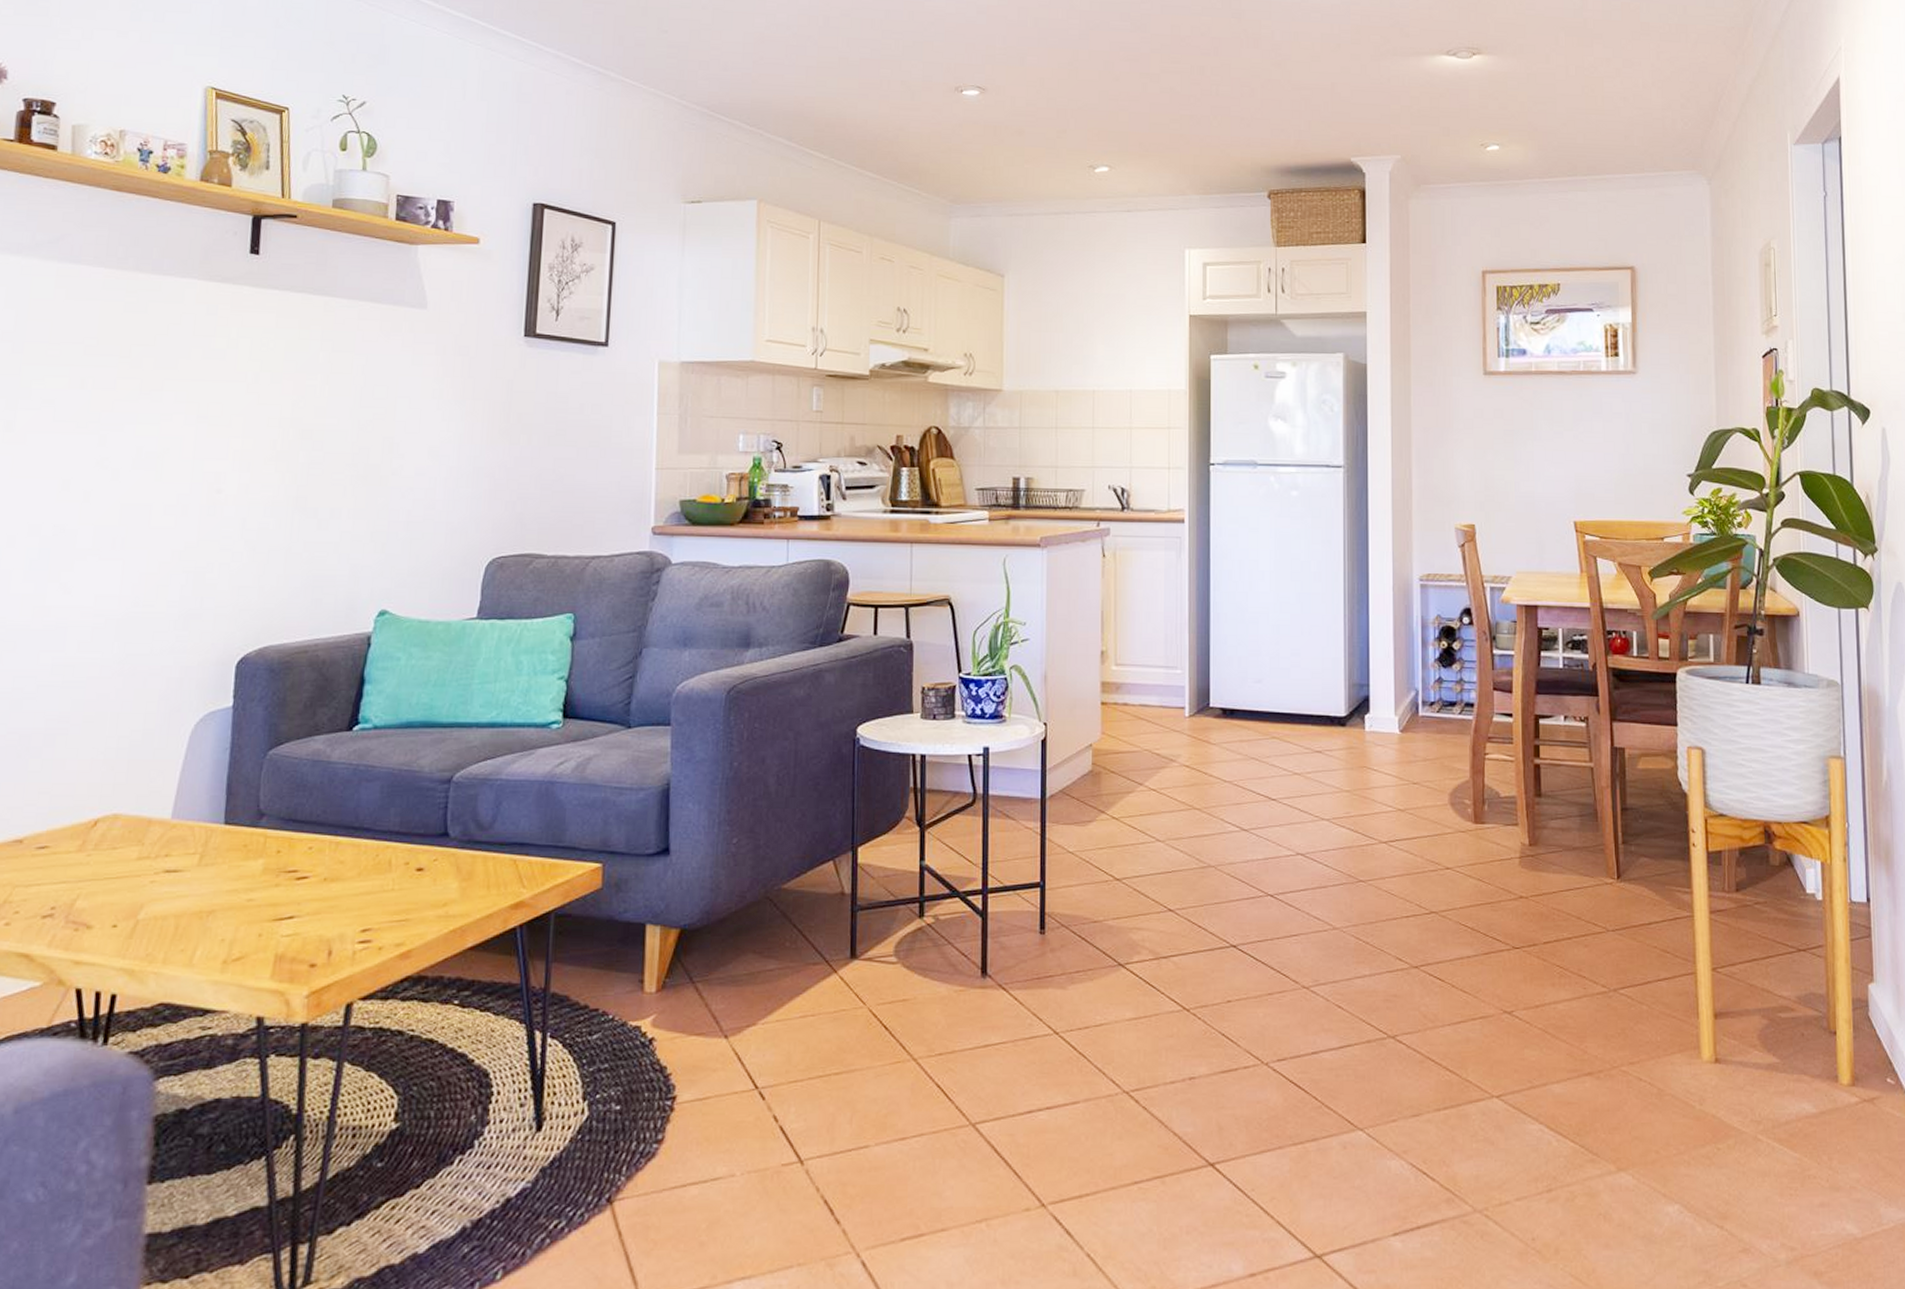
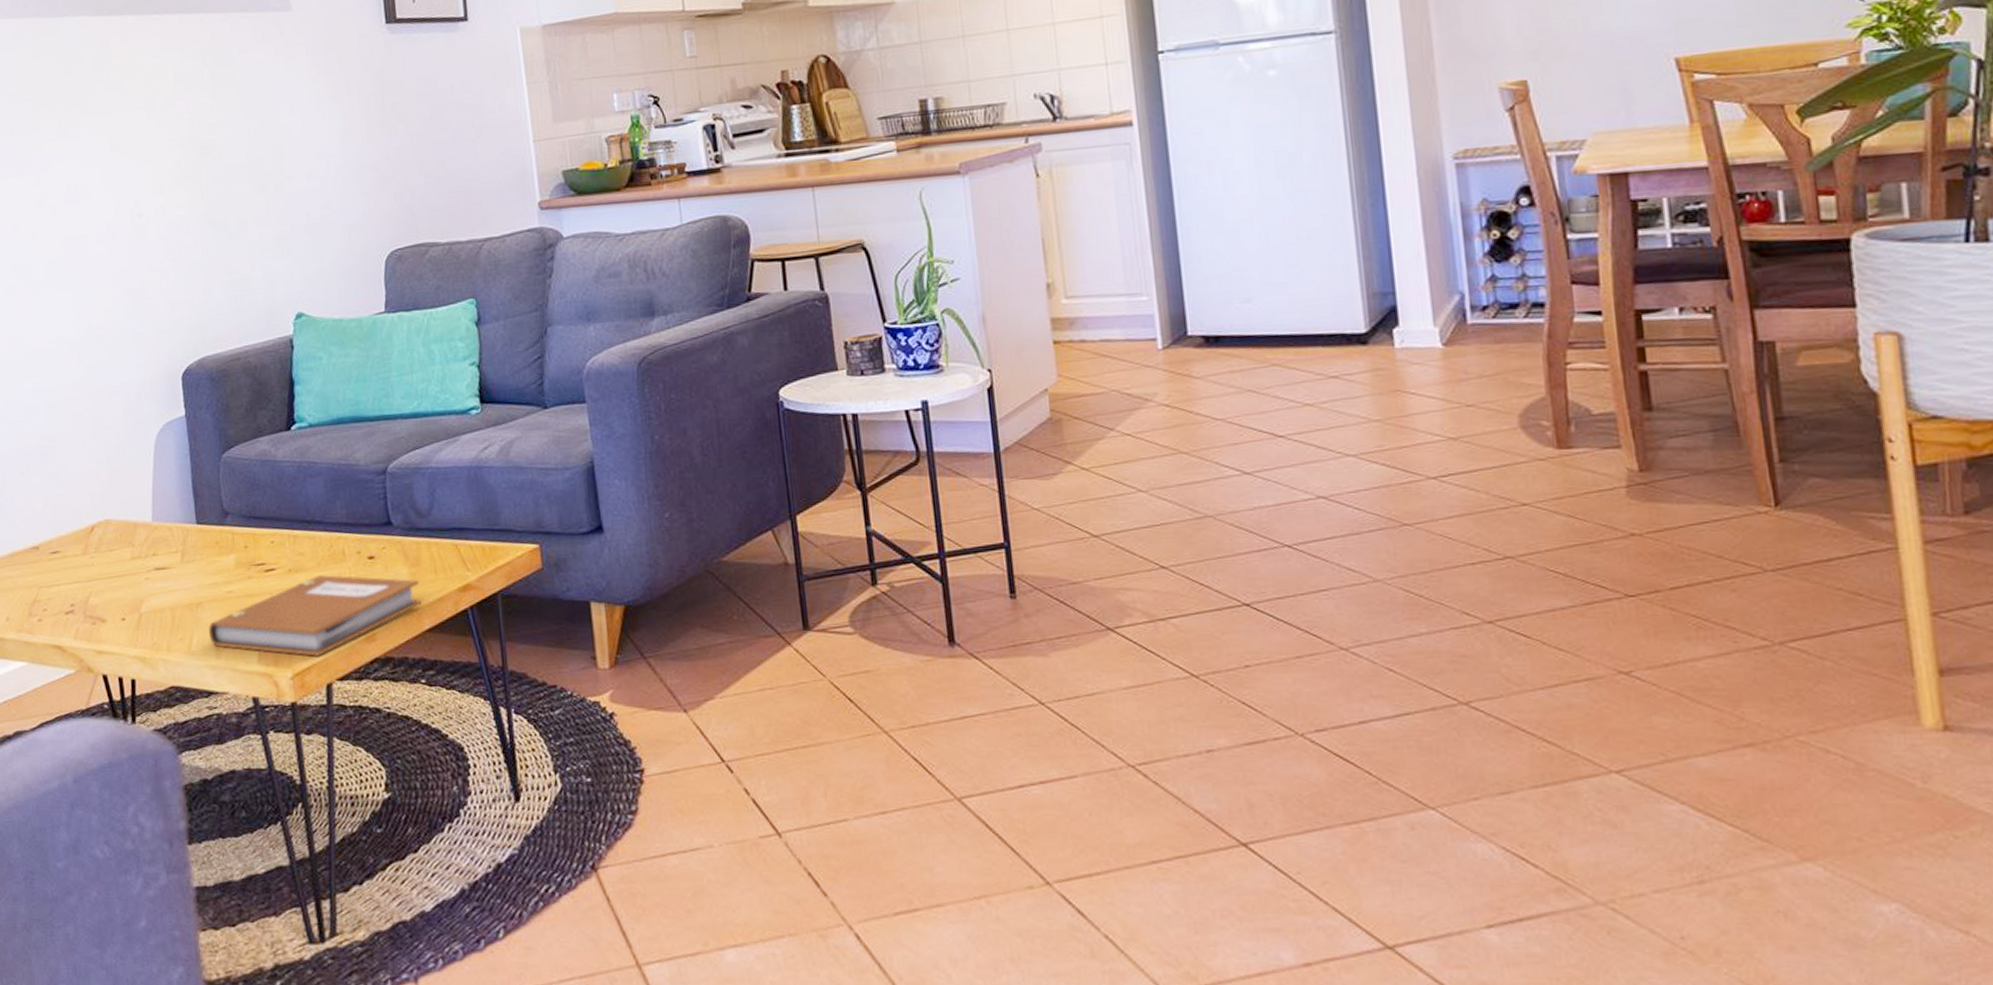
notebook: none [216,886,468,973] -> present [208,575,422,656]

